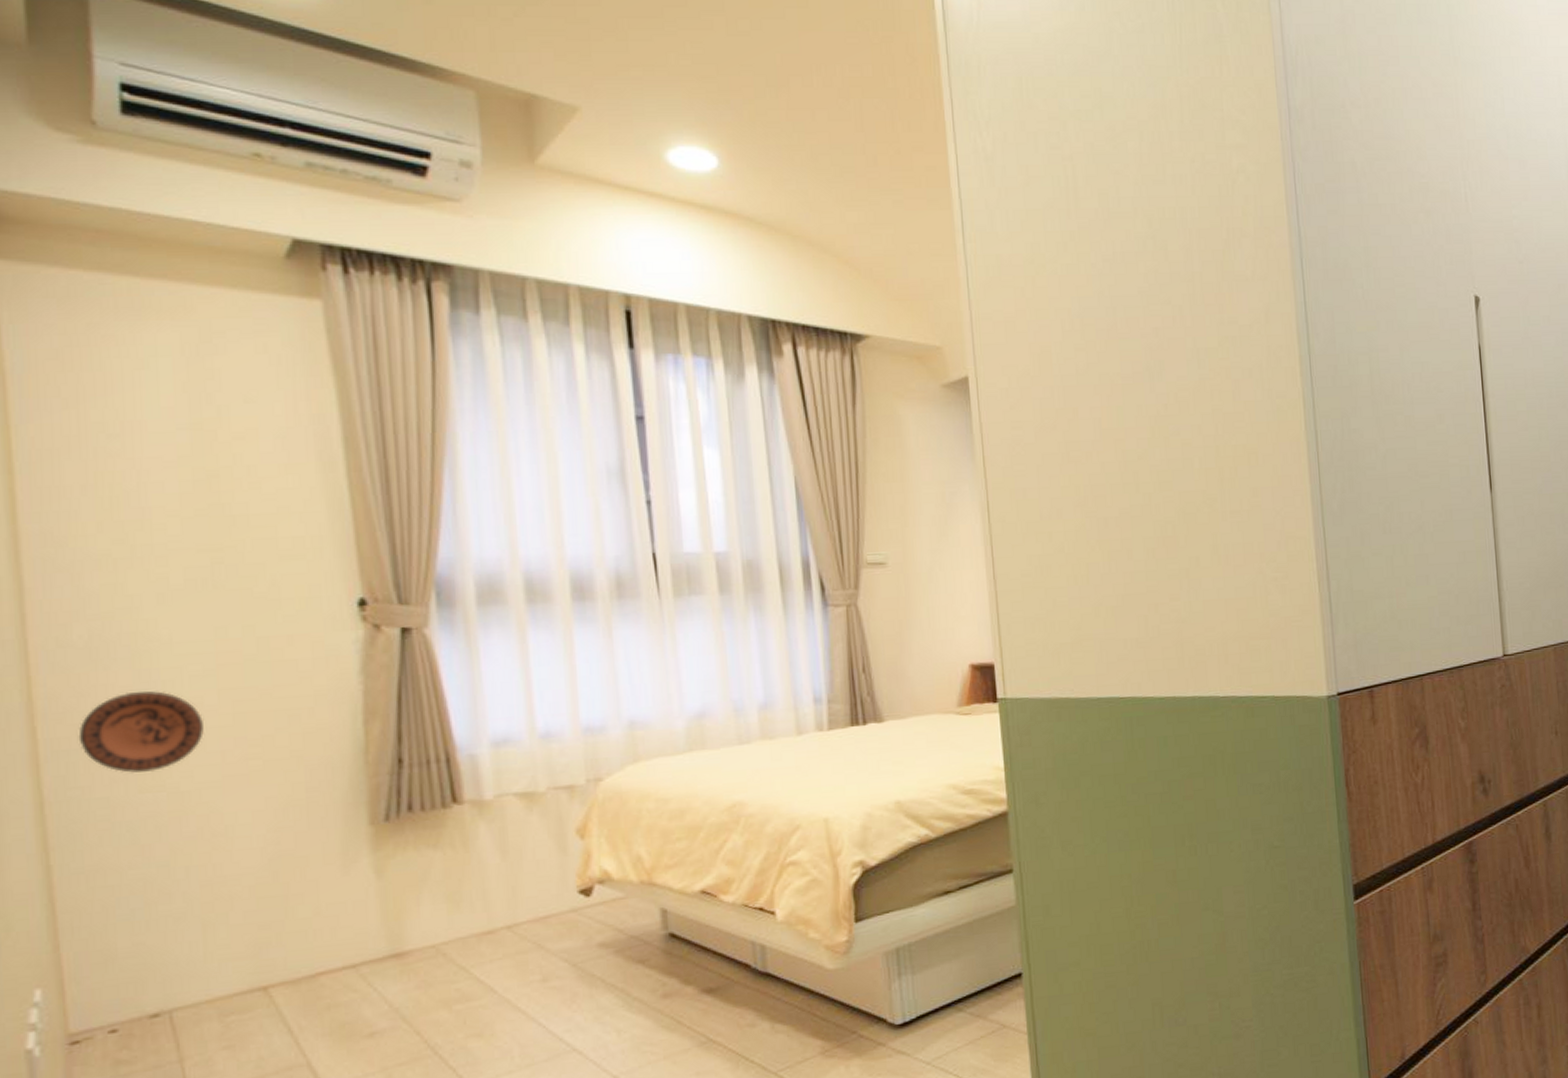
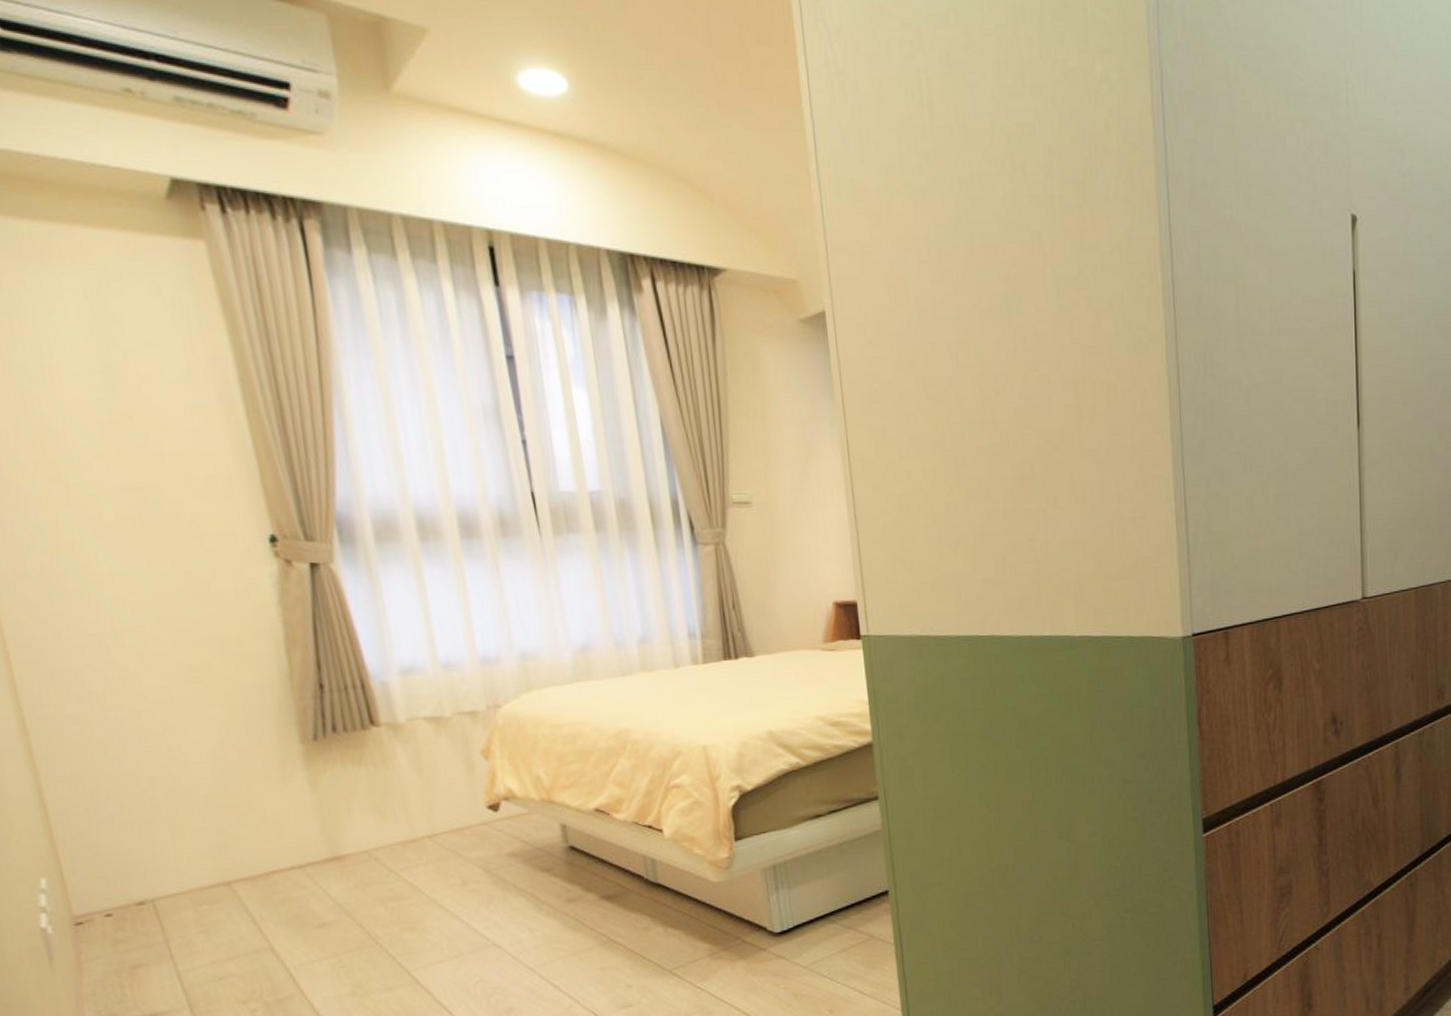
decorative plate: present [78,690,204,773] -> none [44,619,150,693]

